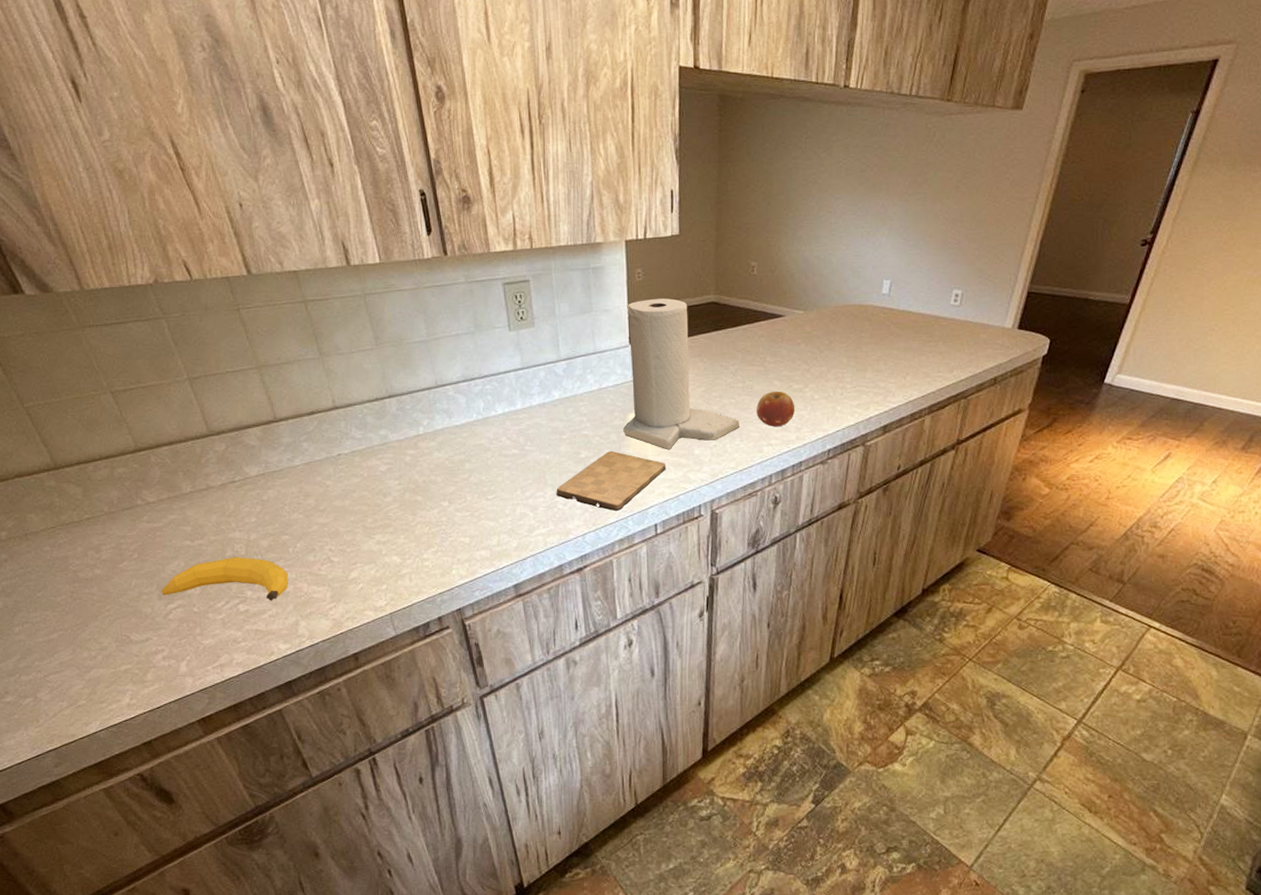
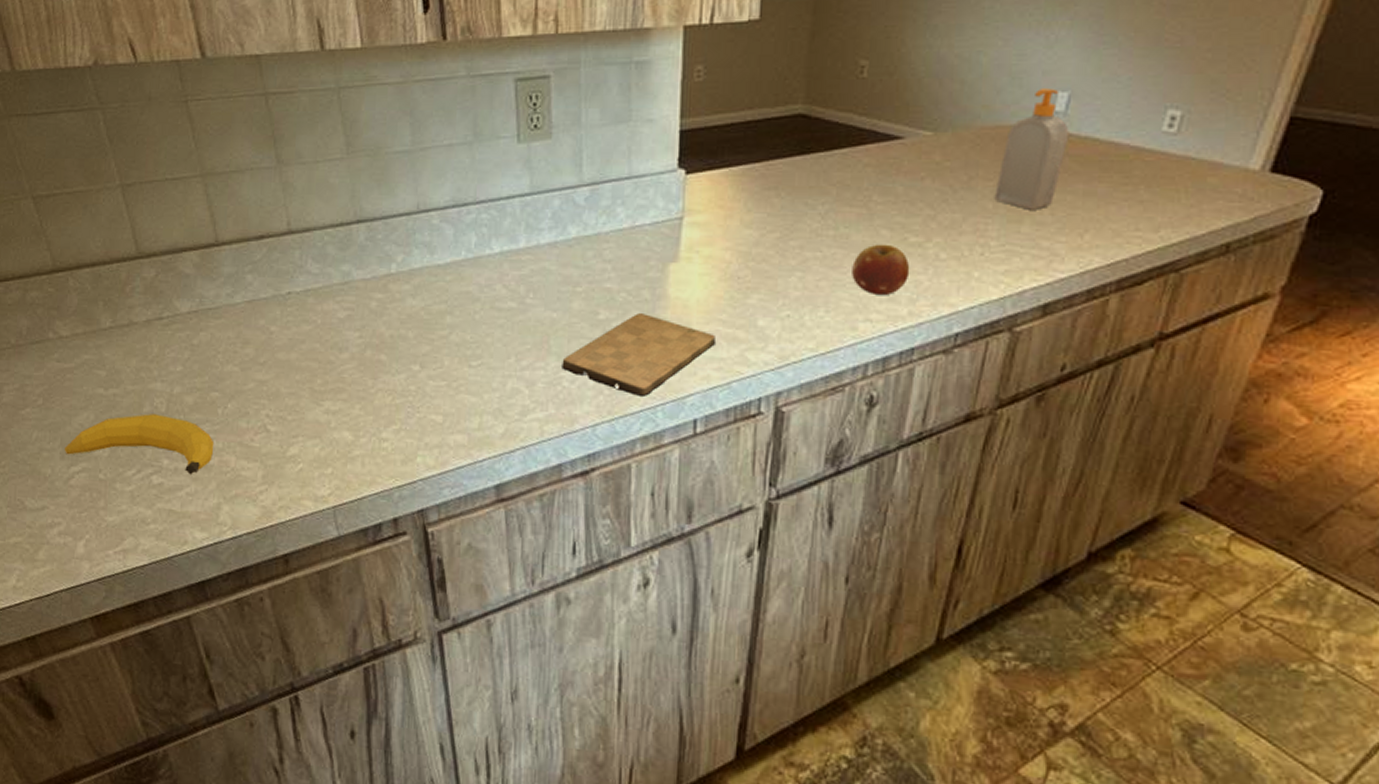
paper towel: present [623,298,739,450] -> none [660,106,826,318]
soap bottle: none [847,277,893,362] -> present [994,87,1070,210]

